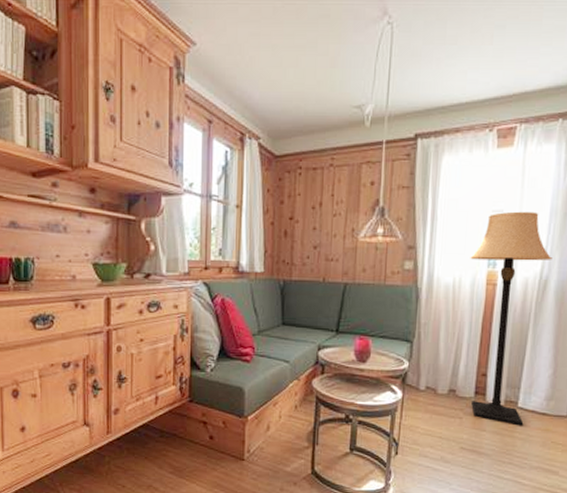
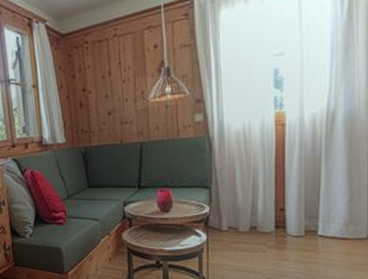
lamp: present [470,211,553,426] -> none [257,50,338,253]

